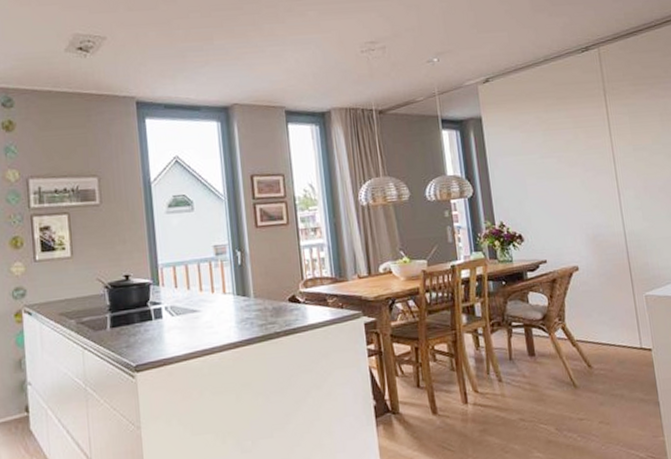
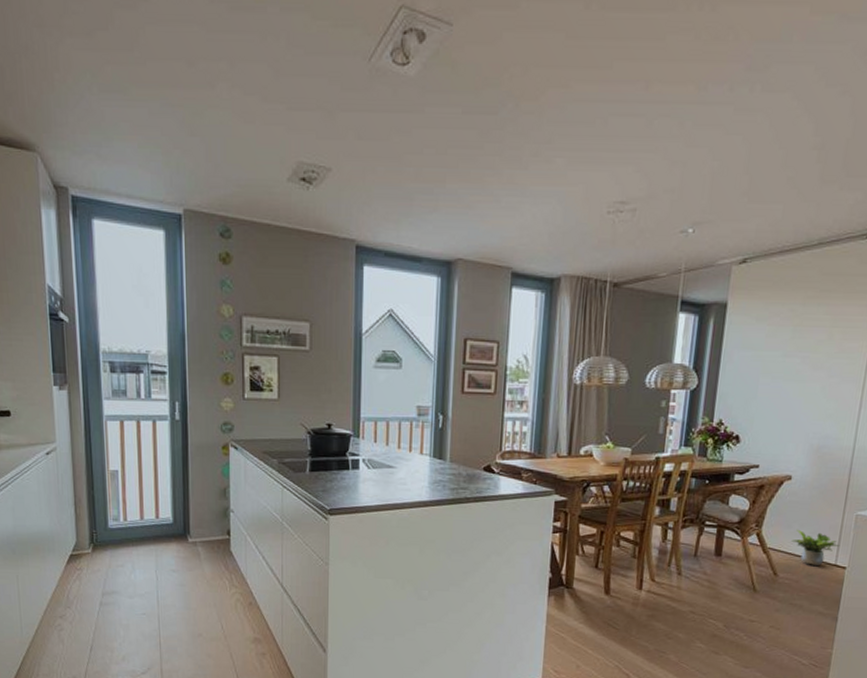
potted plant: none [595,317,640,352] -> present [792,529,840,566]

